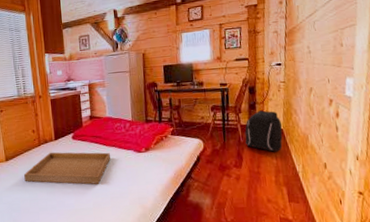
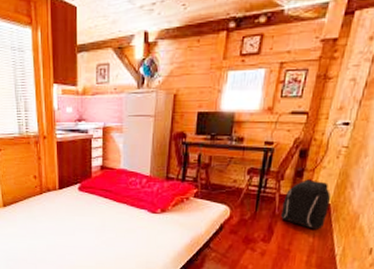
tray: present [24,152,110,185] -> none [23,202,120,242]

